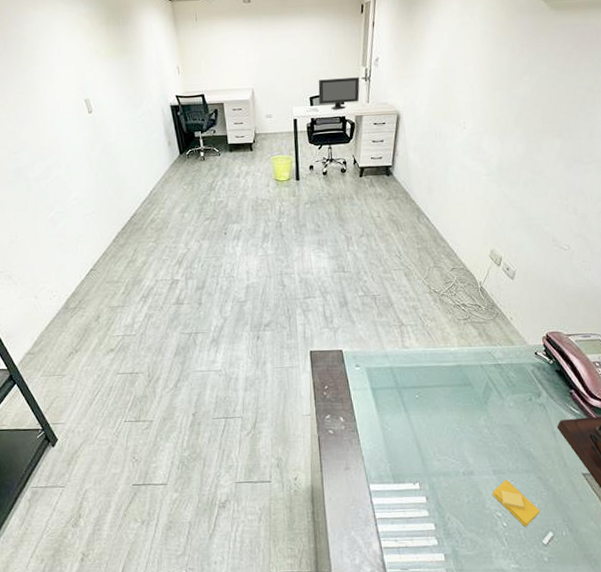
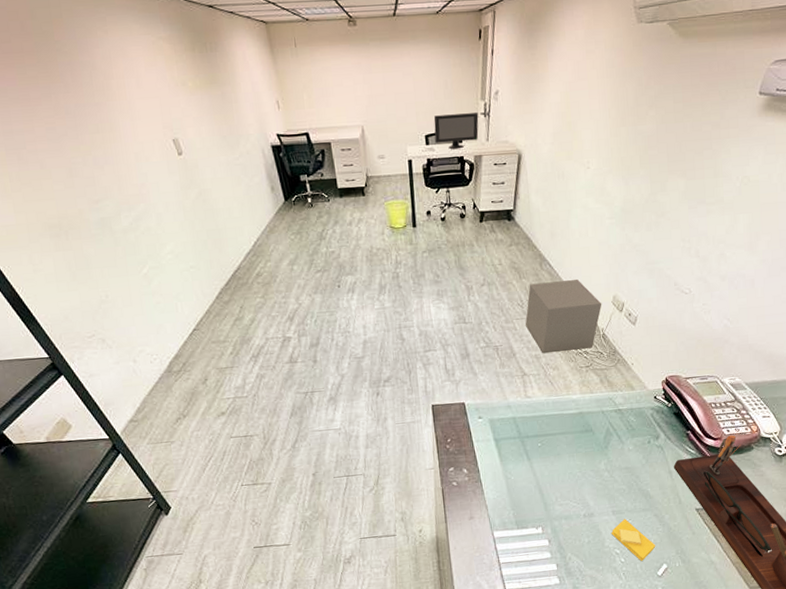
cardboard box: none [403,233,480,304] -> present [525,280,602,353]

